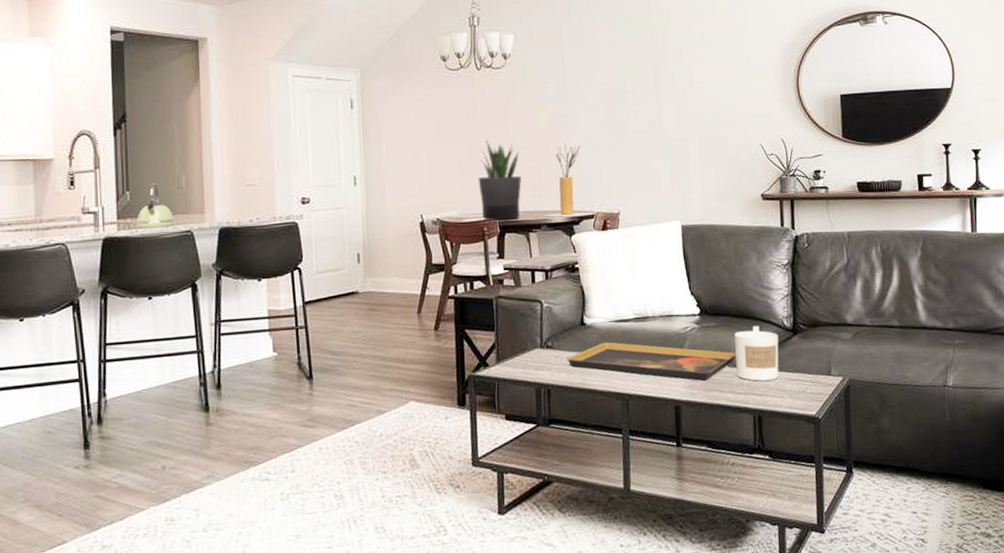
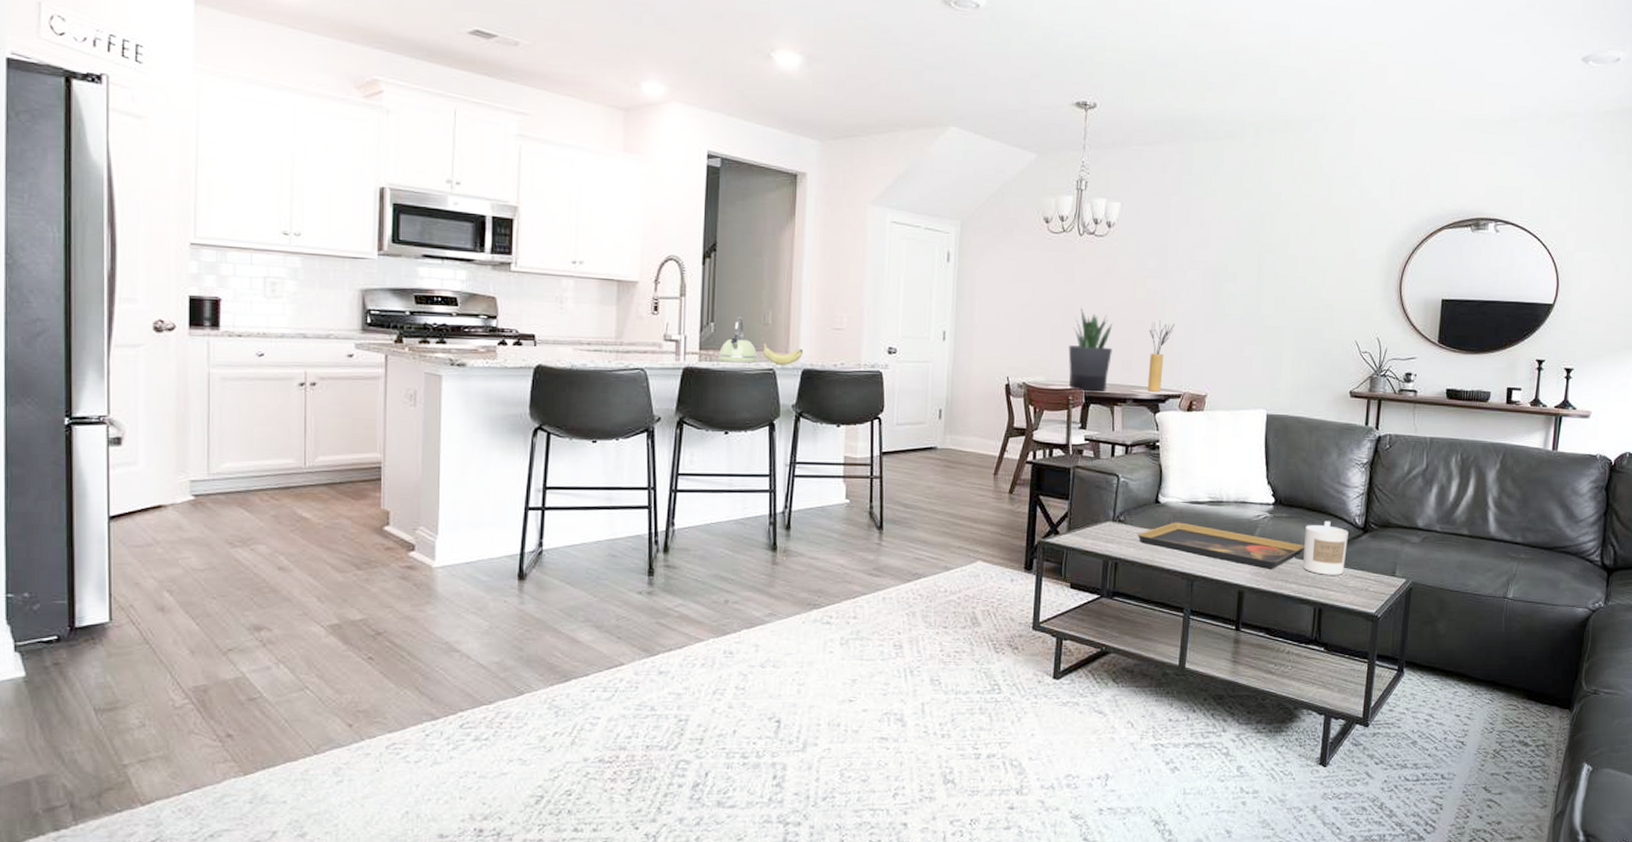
fruit: none [177,200,219,226] -> present [761,337,804,365]

